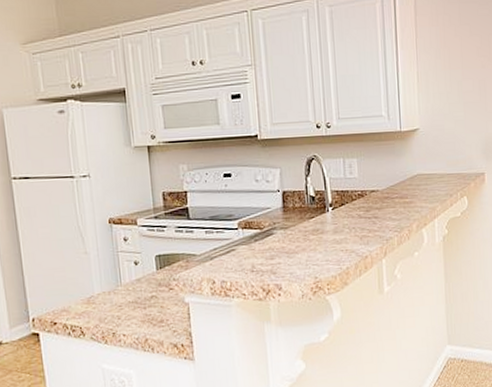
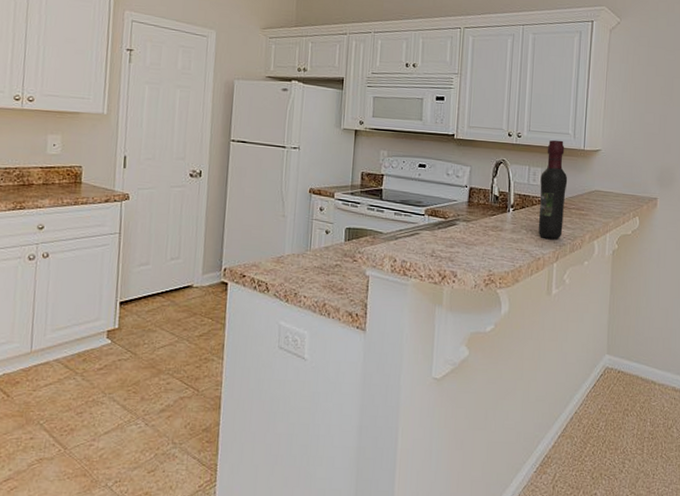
wine bottle: none [357,124,388,234] -> present [538,140,568,239]

